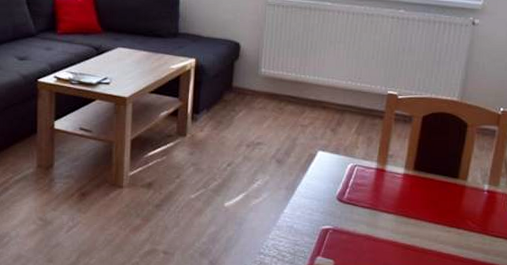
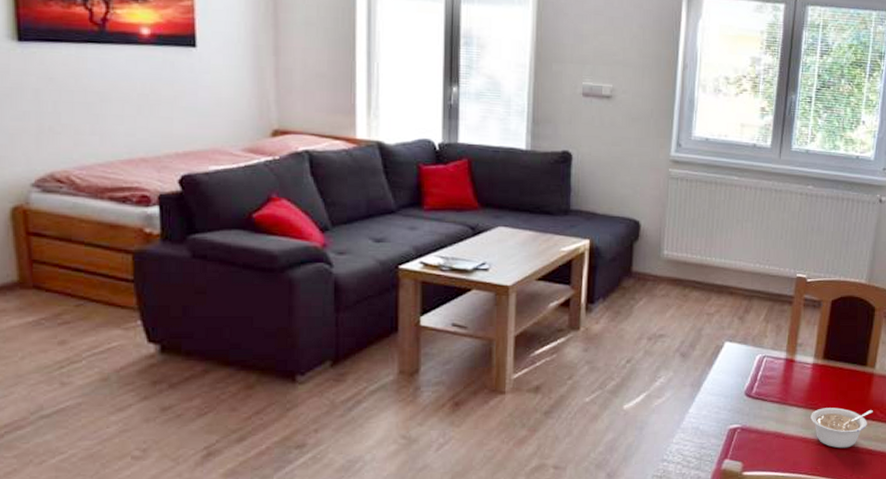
legume: none [401,215,466,254] -> present [811,407,874,448]

